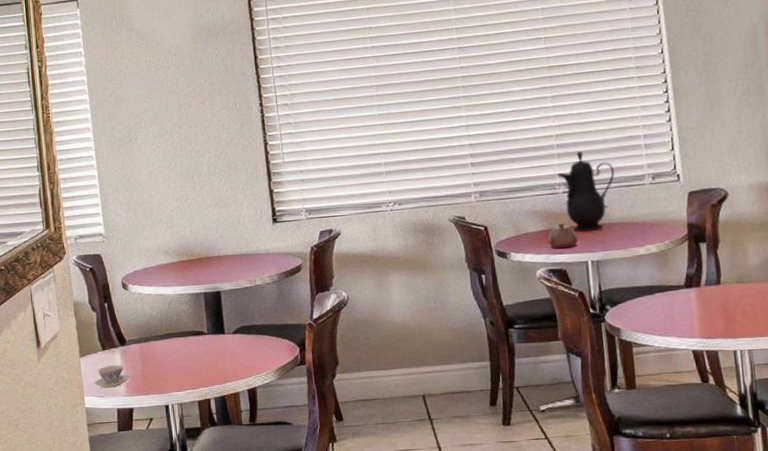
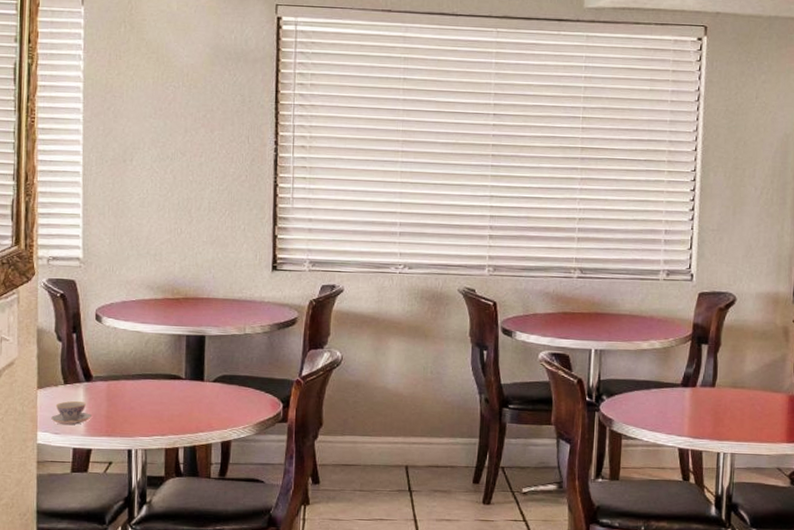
sugar bowl: present [547,222,578,249] -> none [555,307,585,334]
coffeepot: present [556,152,615,232] -> none [574,238,632,320]

